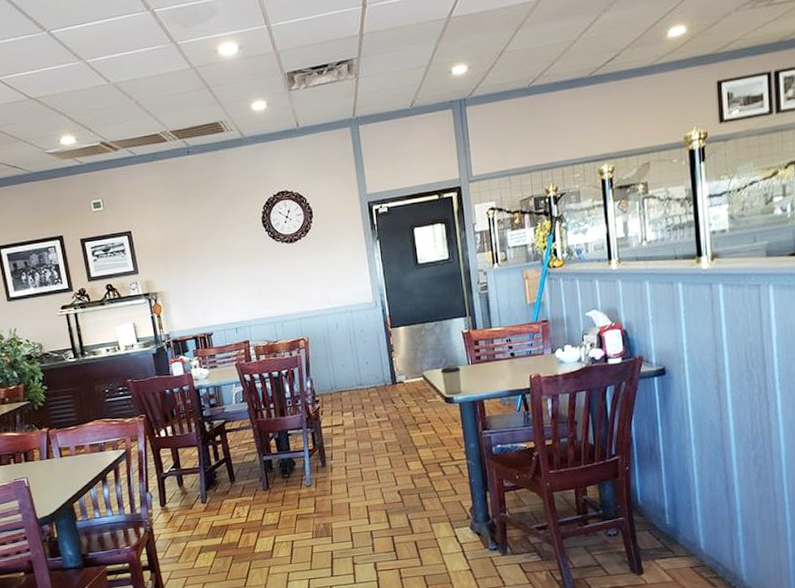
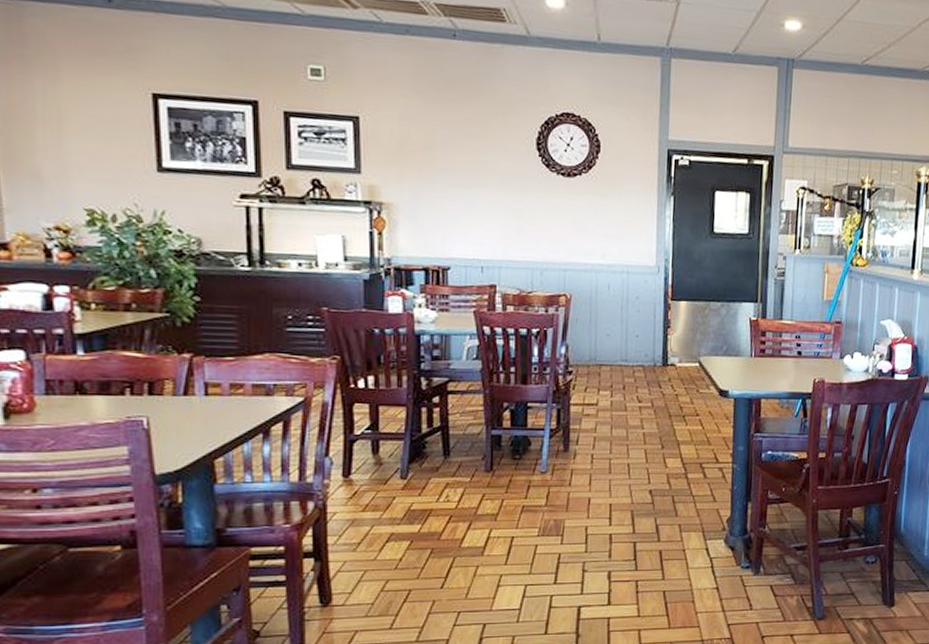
cup: present [440,366,462,395] -> none [719,356,741,388]

